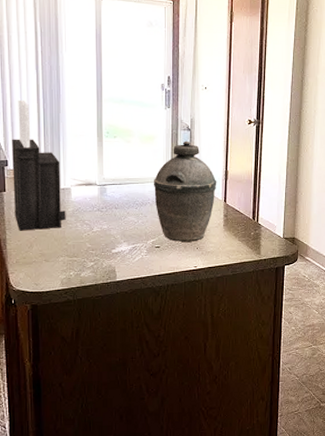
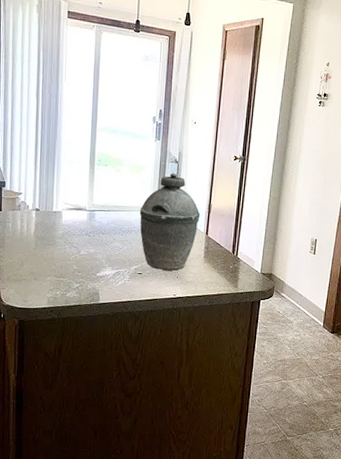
knife block: present [12,99,66,231] -> none [9,124,56,250]

